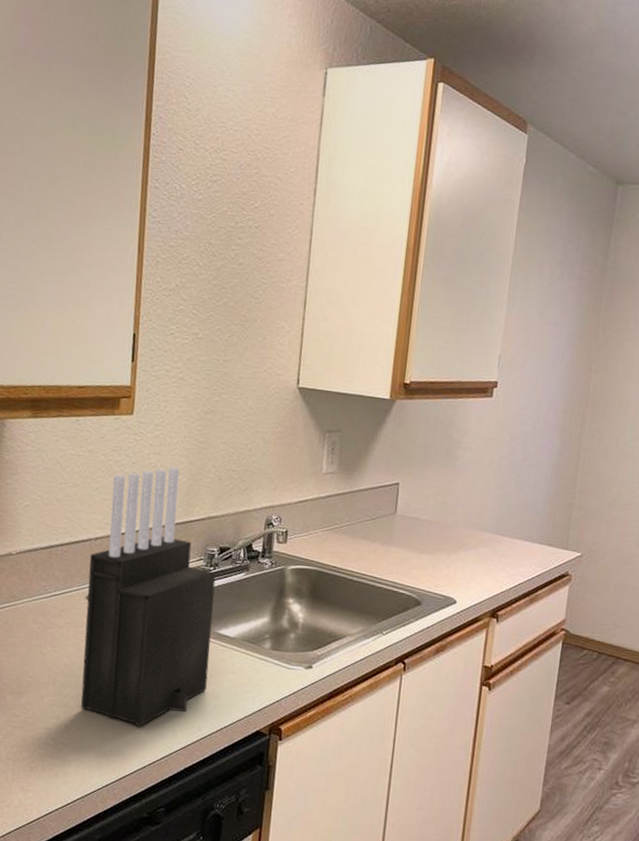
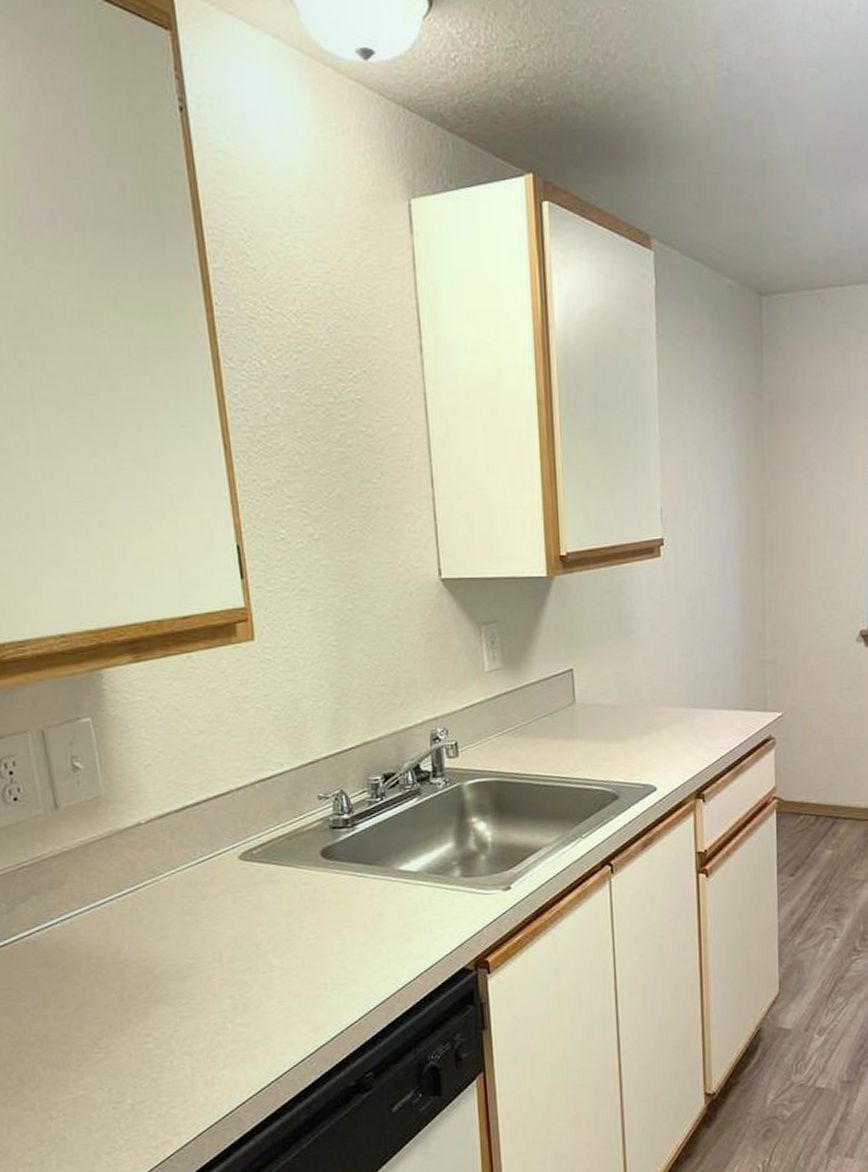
knife block: present [80,466,216,727] -> none [234,692,396,990]

